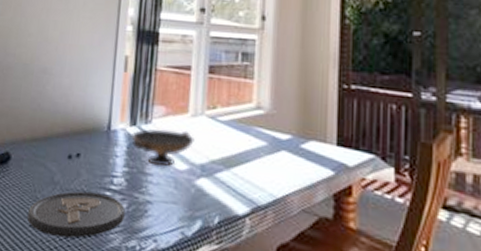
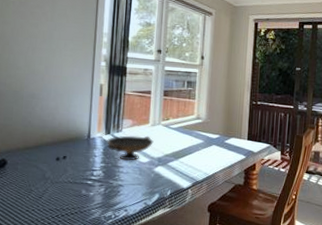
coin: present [27,191,125,238] -> none [24,182,103,216]

